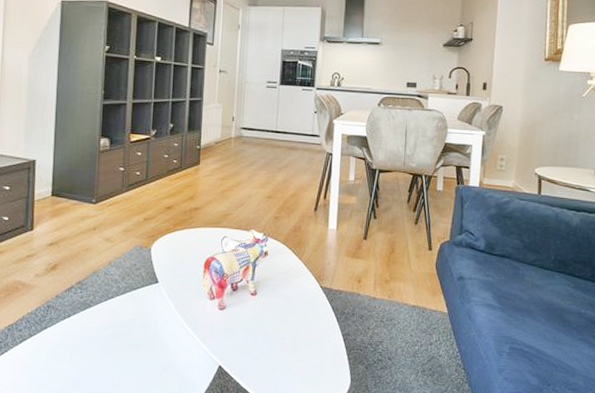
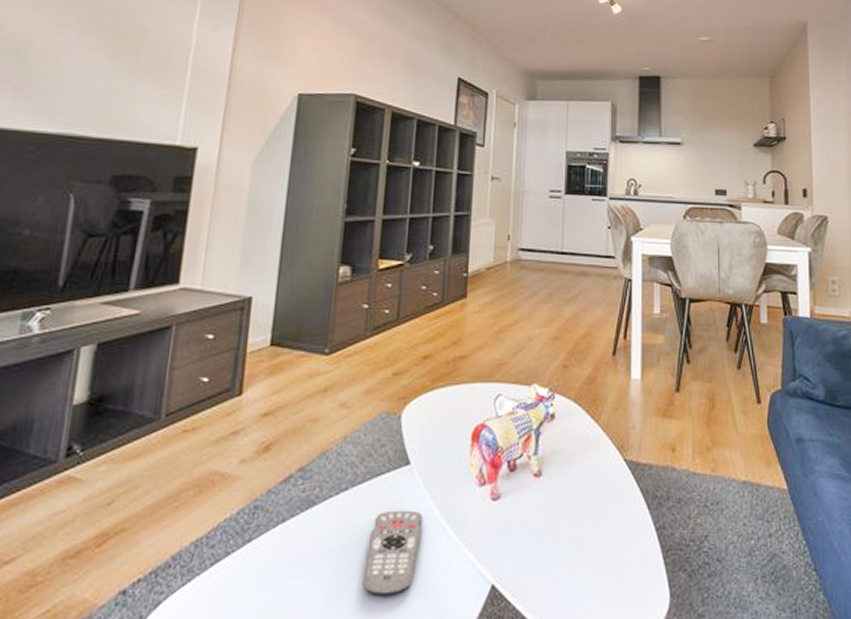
remote control: none [127,313,169,369] -> present [363,510,423,597]

